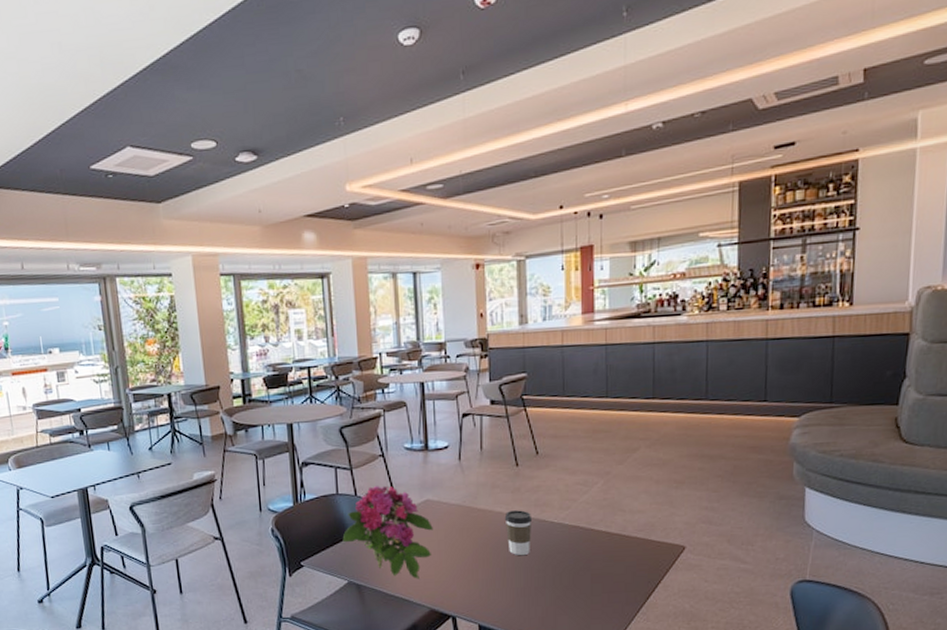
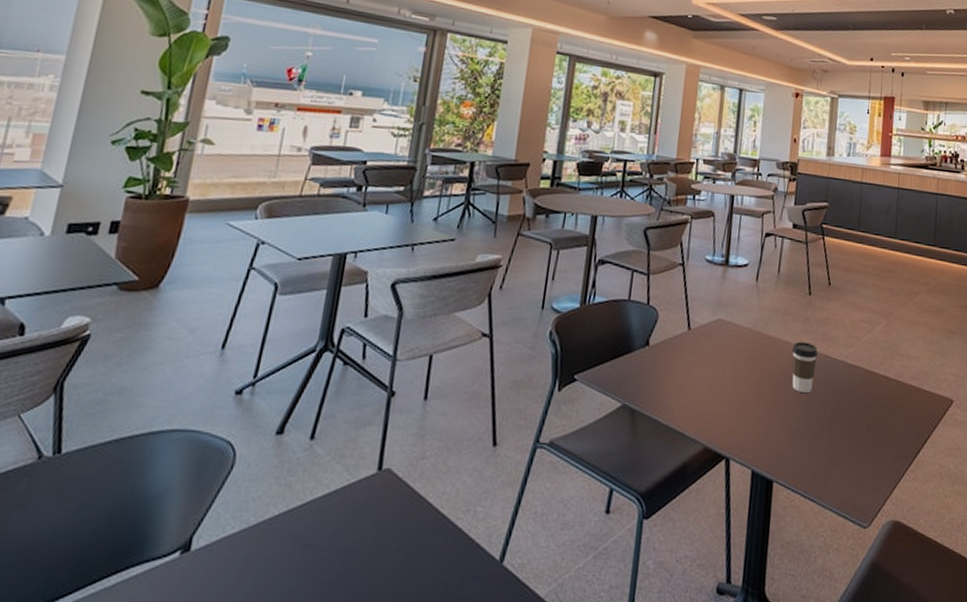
flower: present [342,486,433,579] -> none [625,296,721,409]

